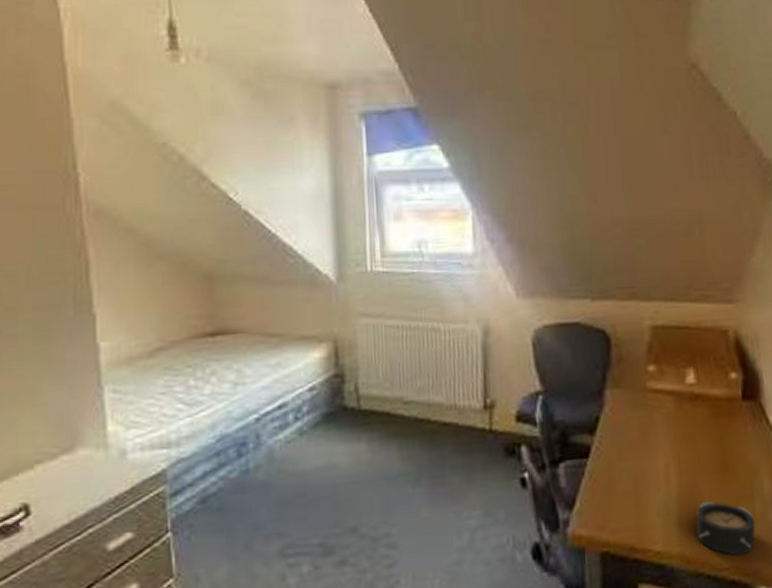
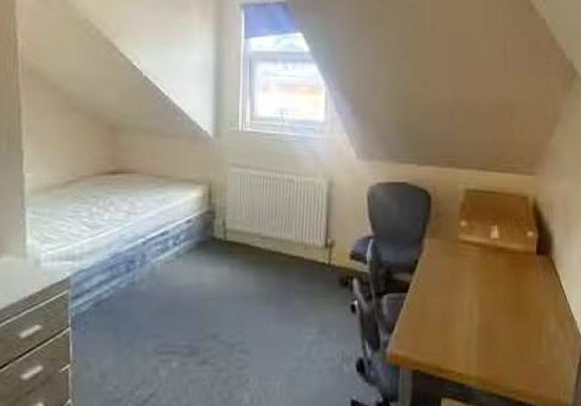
alarm clock: present [696,500,756,555] -> none [492,335,541,381]

